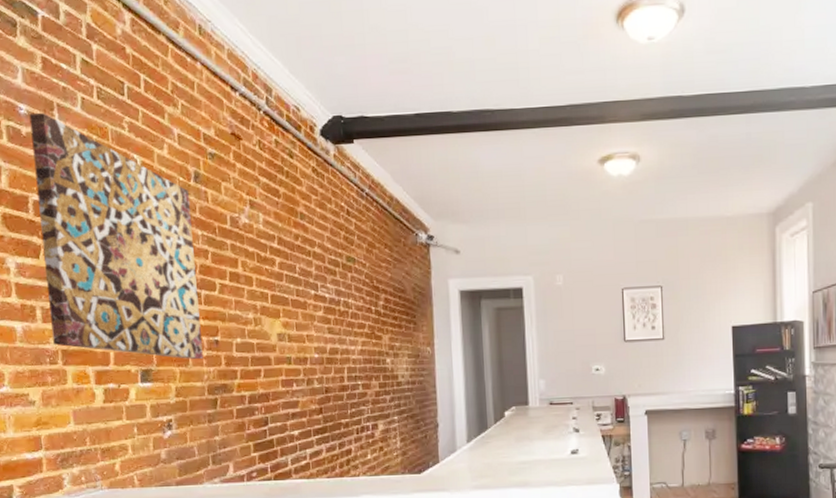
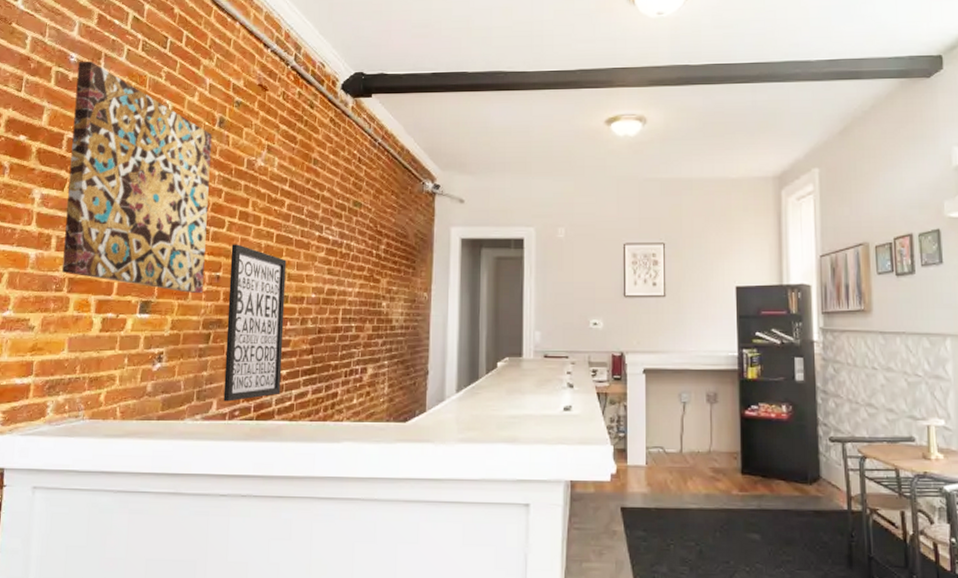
wall art: none [226,307,295,464] -> present [223,244,287,402]

